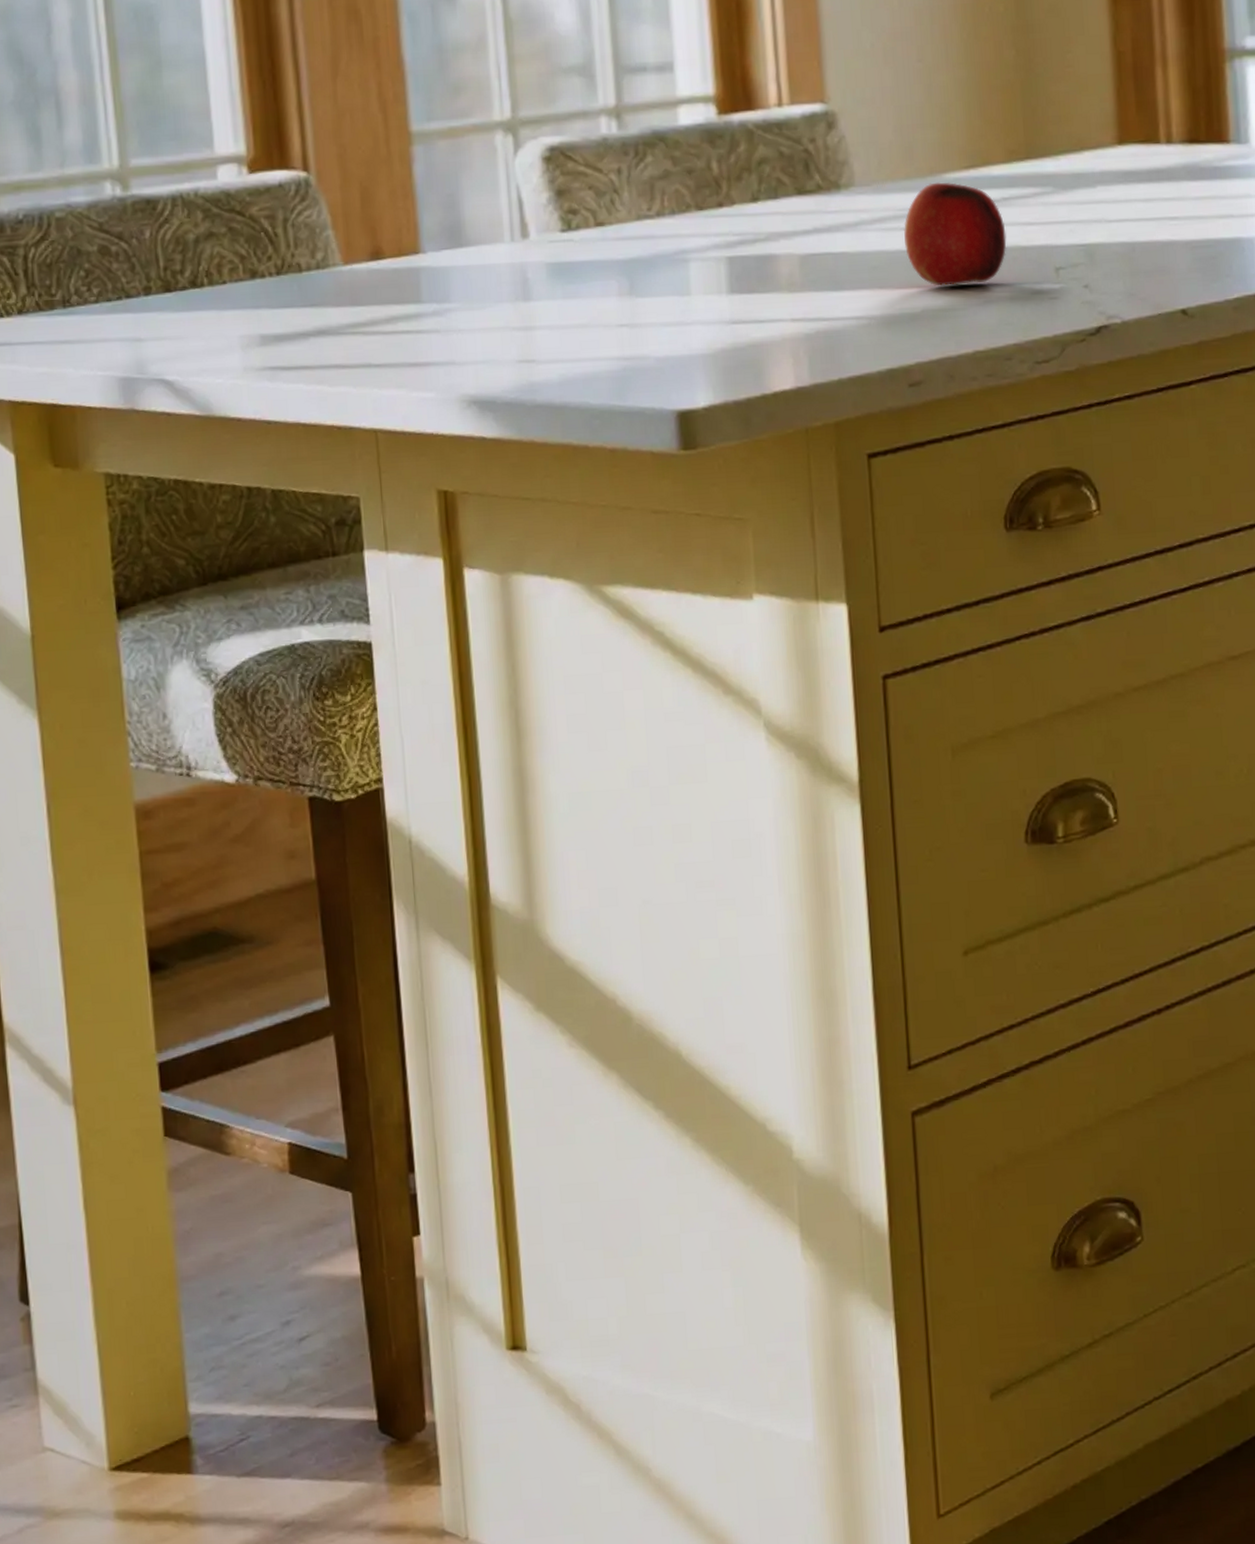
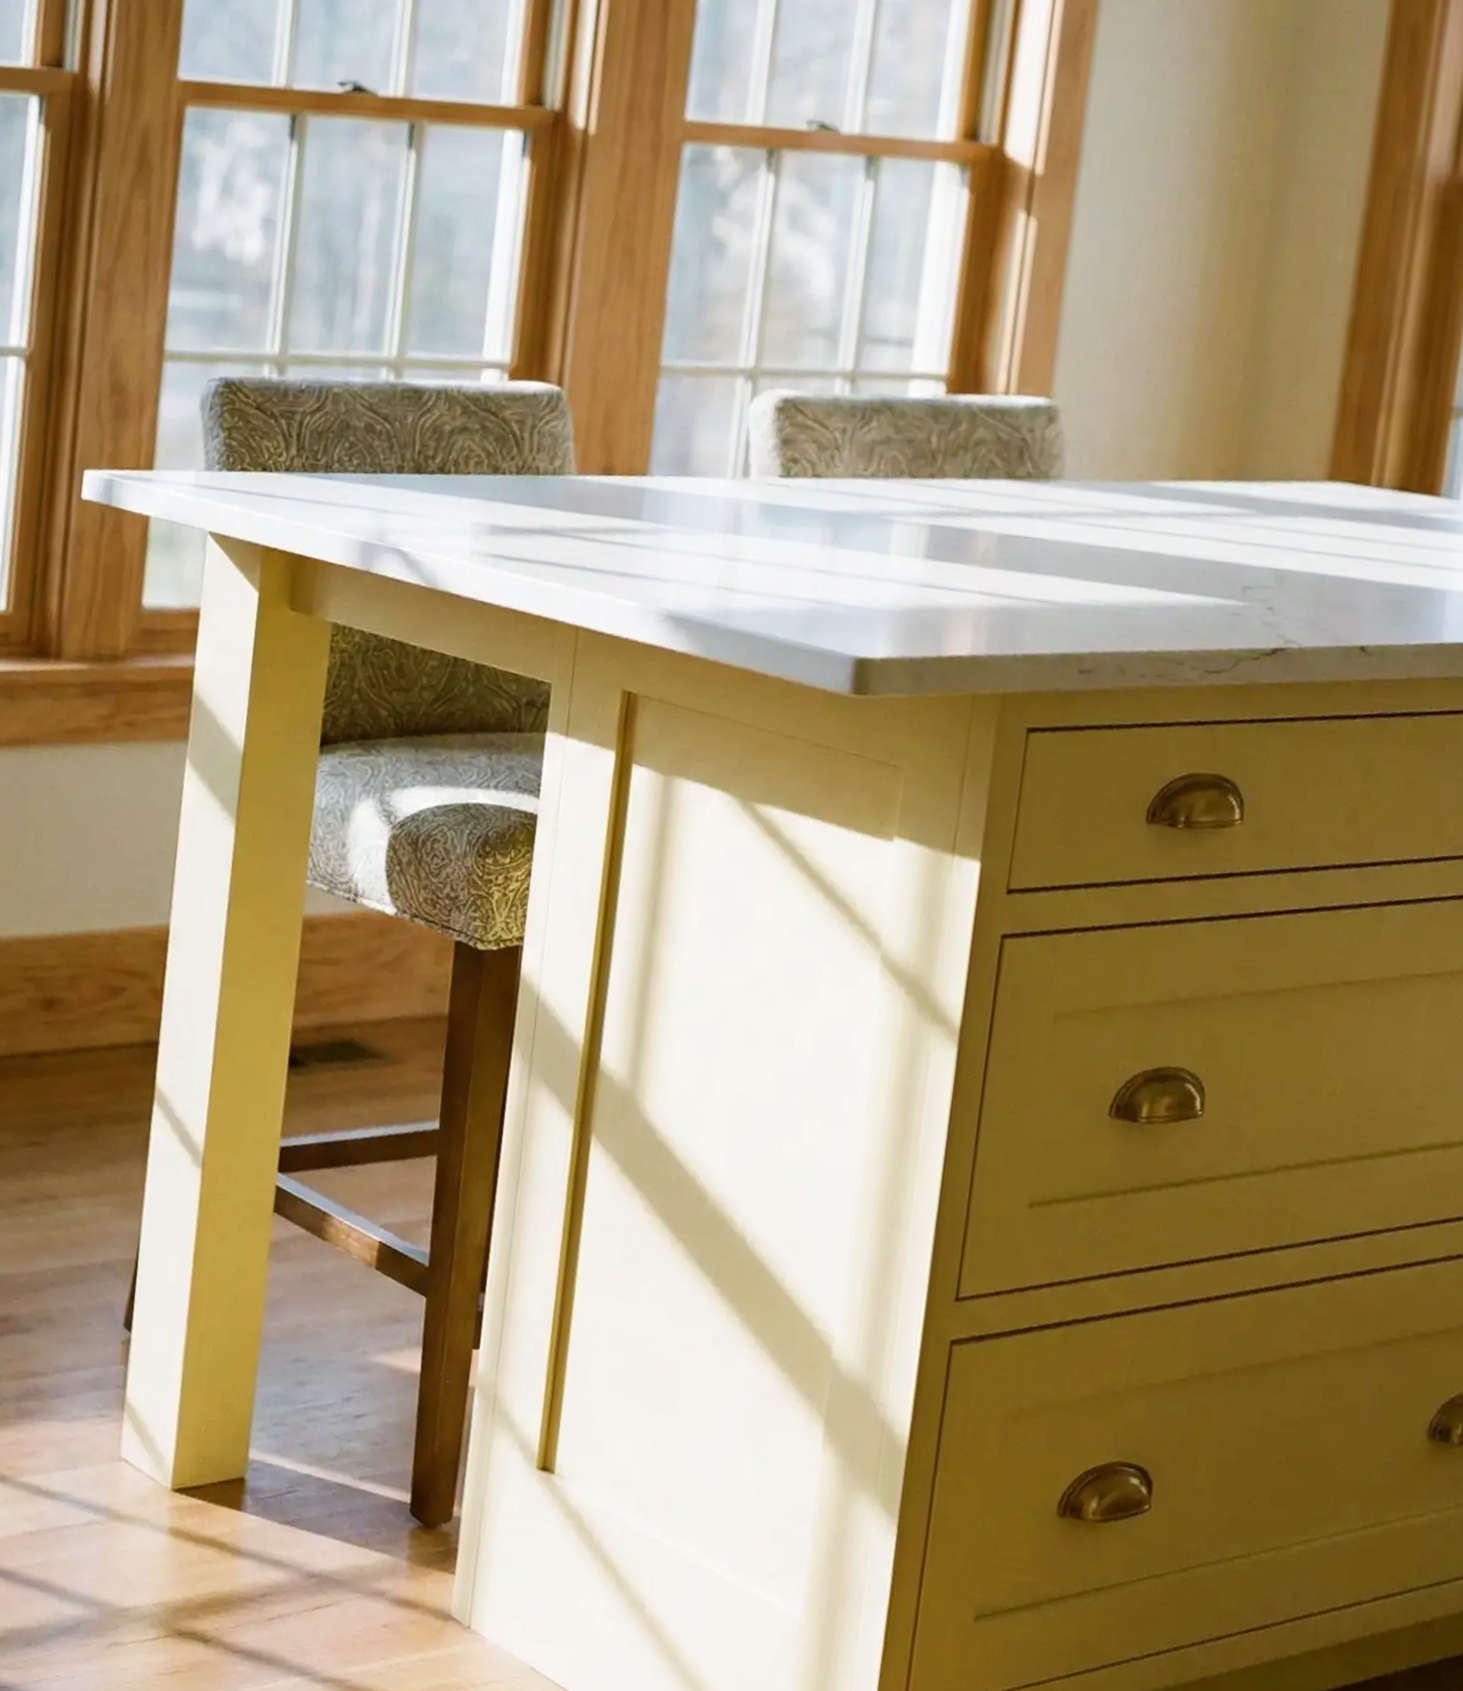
fruit: present [904,182,1007,286] -> none [1100,487,1202,589]

